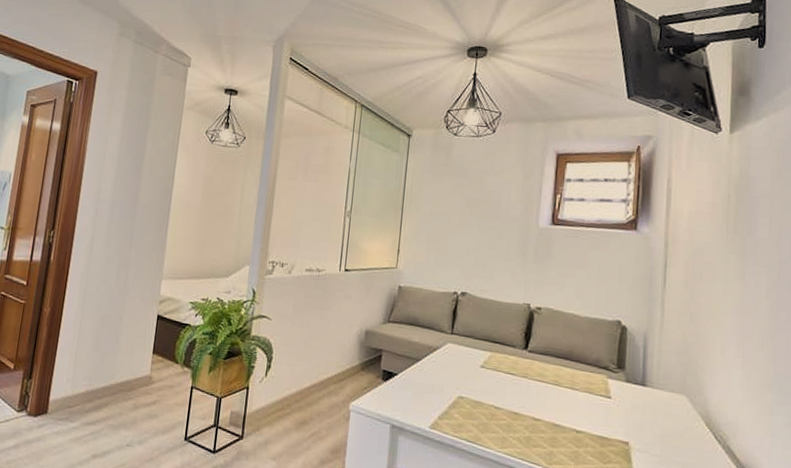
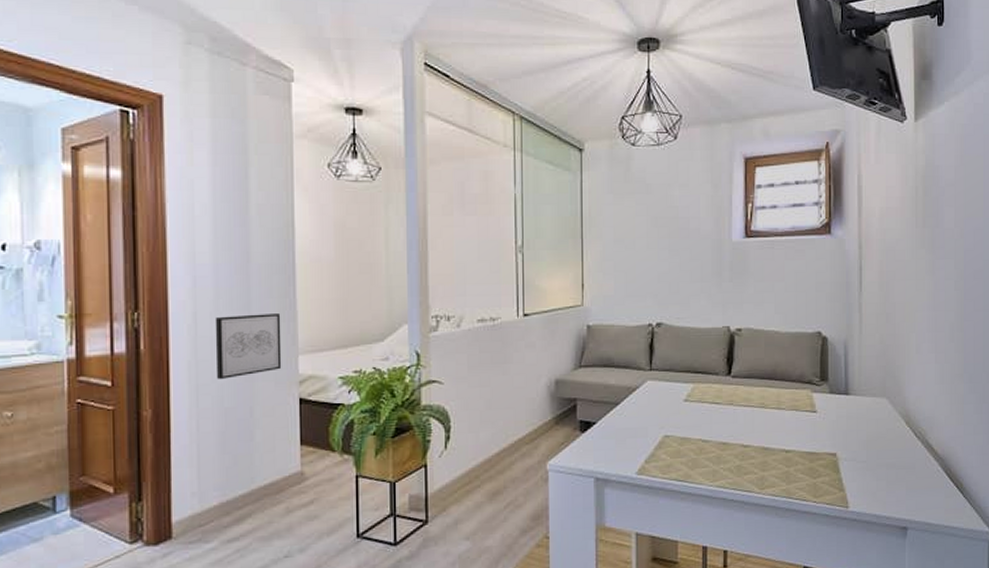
wall art: none [100,241,154,292] -> present [215,314,282,380]

